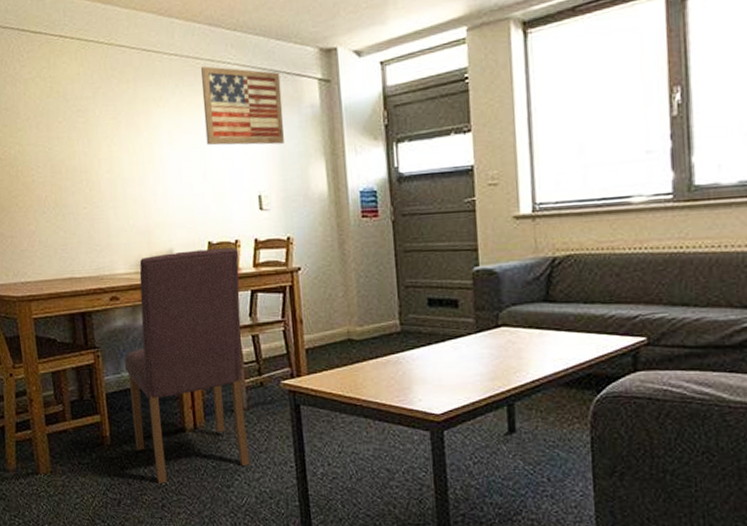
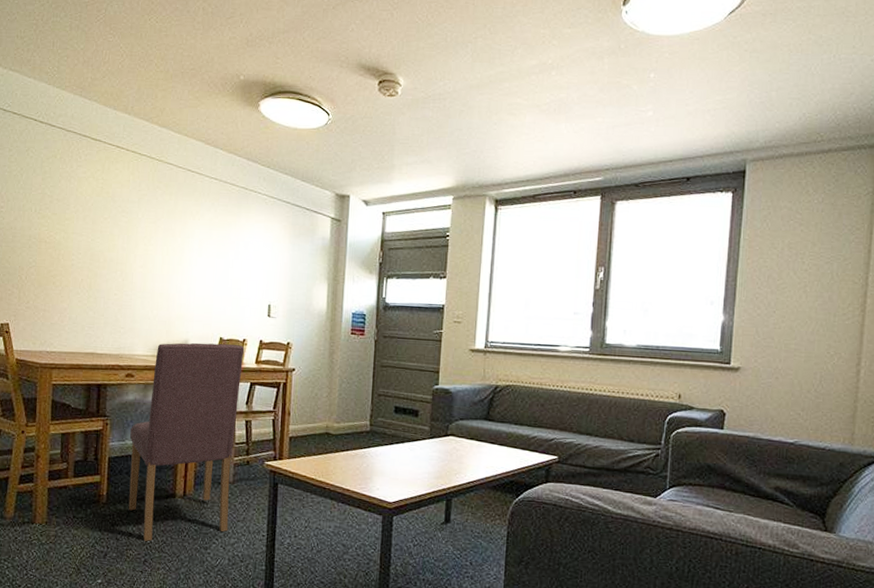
wall art: present [201,66,284,146] -> none [231,192,301,265]

